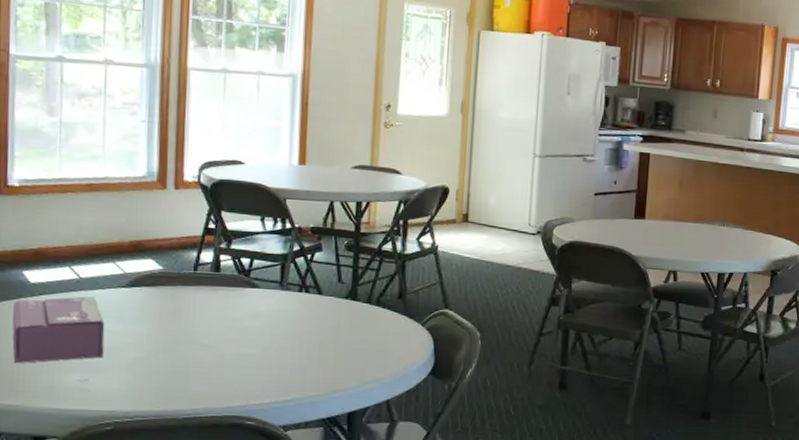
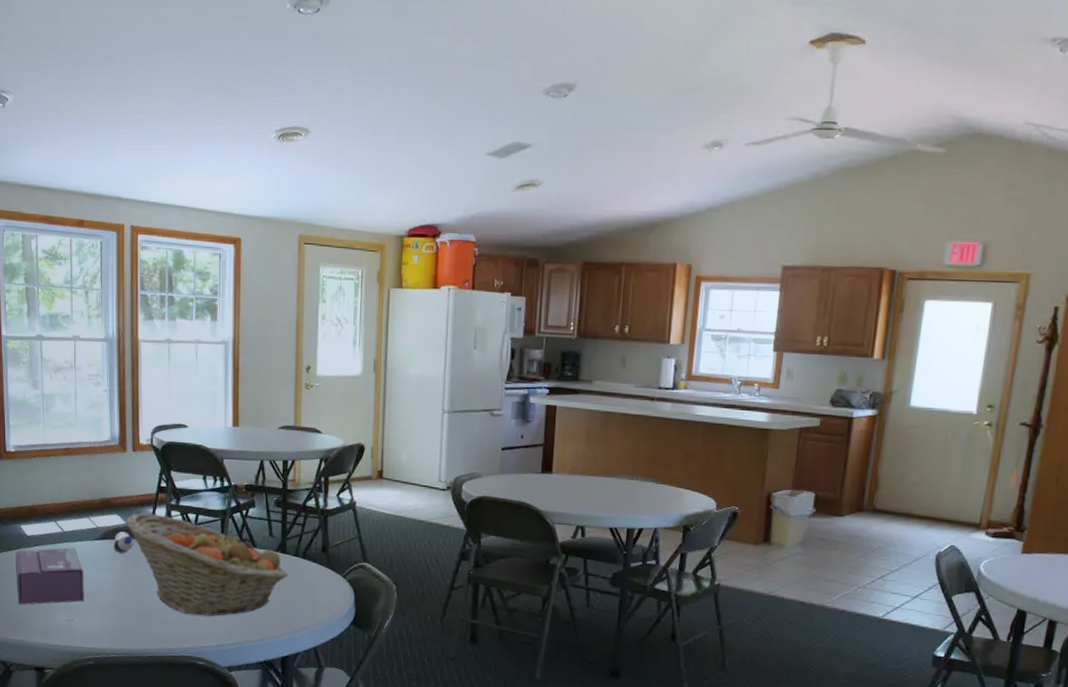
water bottle: none [145,278,173,303] -> present [114,532,135,554]
fruit basket: none [161,256,359,370] -> present [125,512,288,616]

